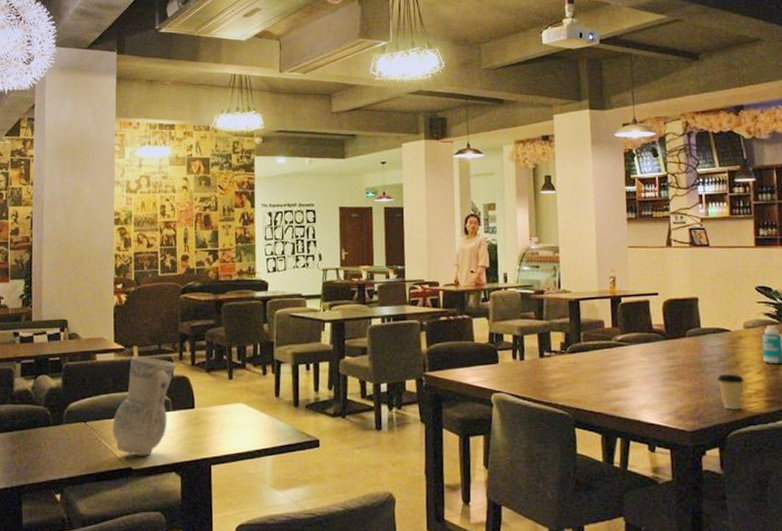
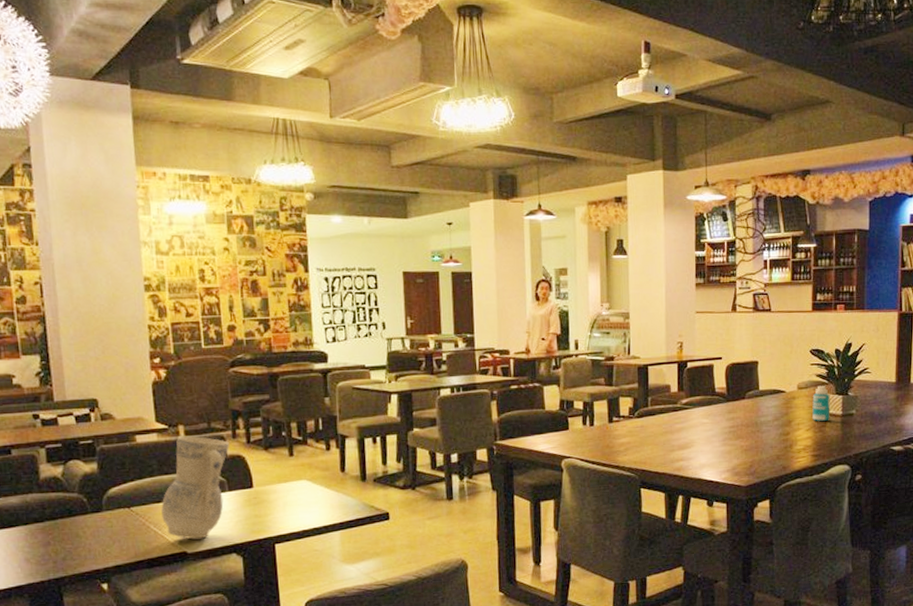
coffee cup: present [717,374,745,409] -> none [771,432,795,465]

